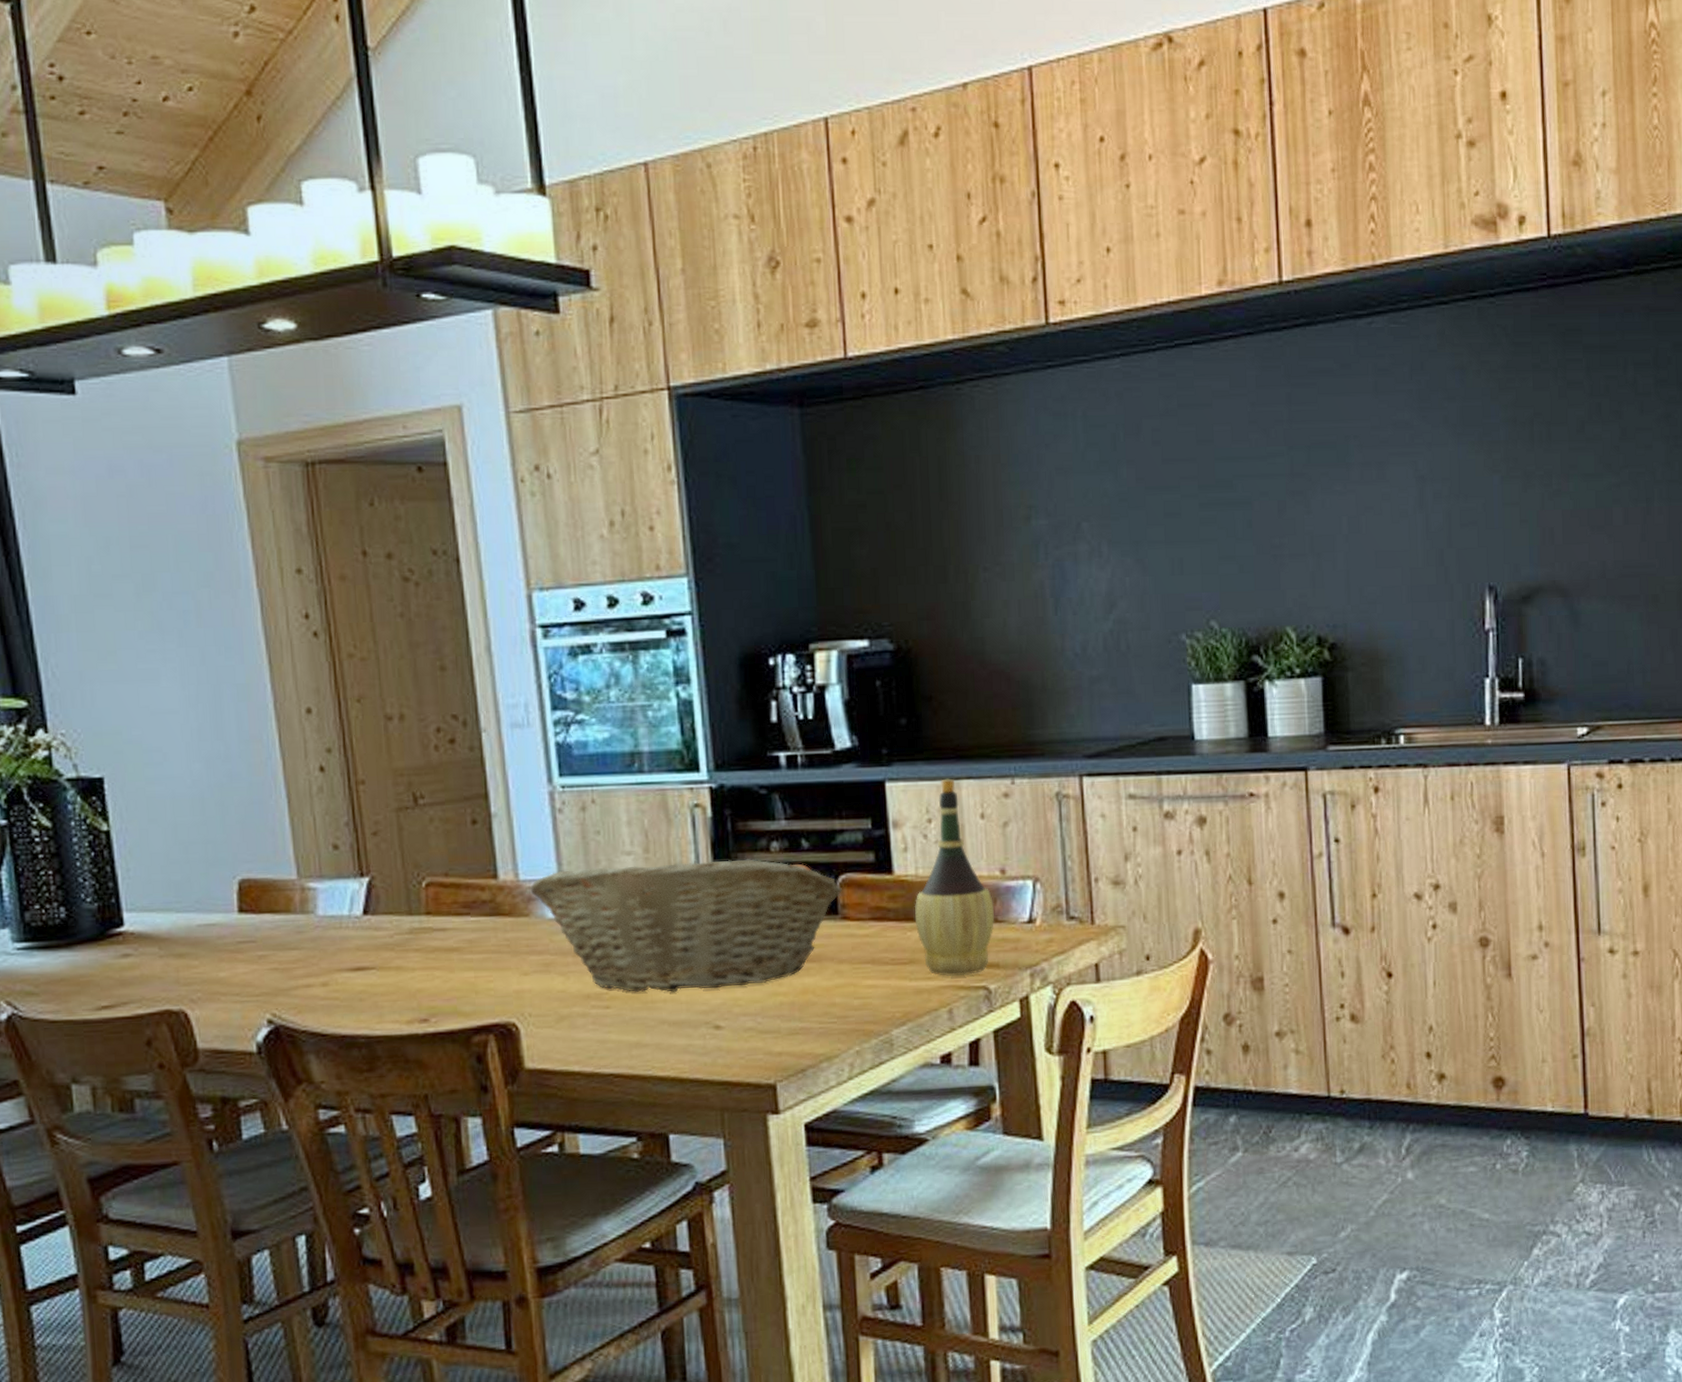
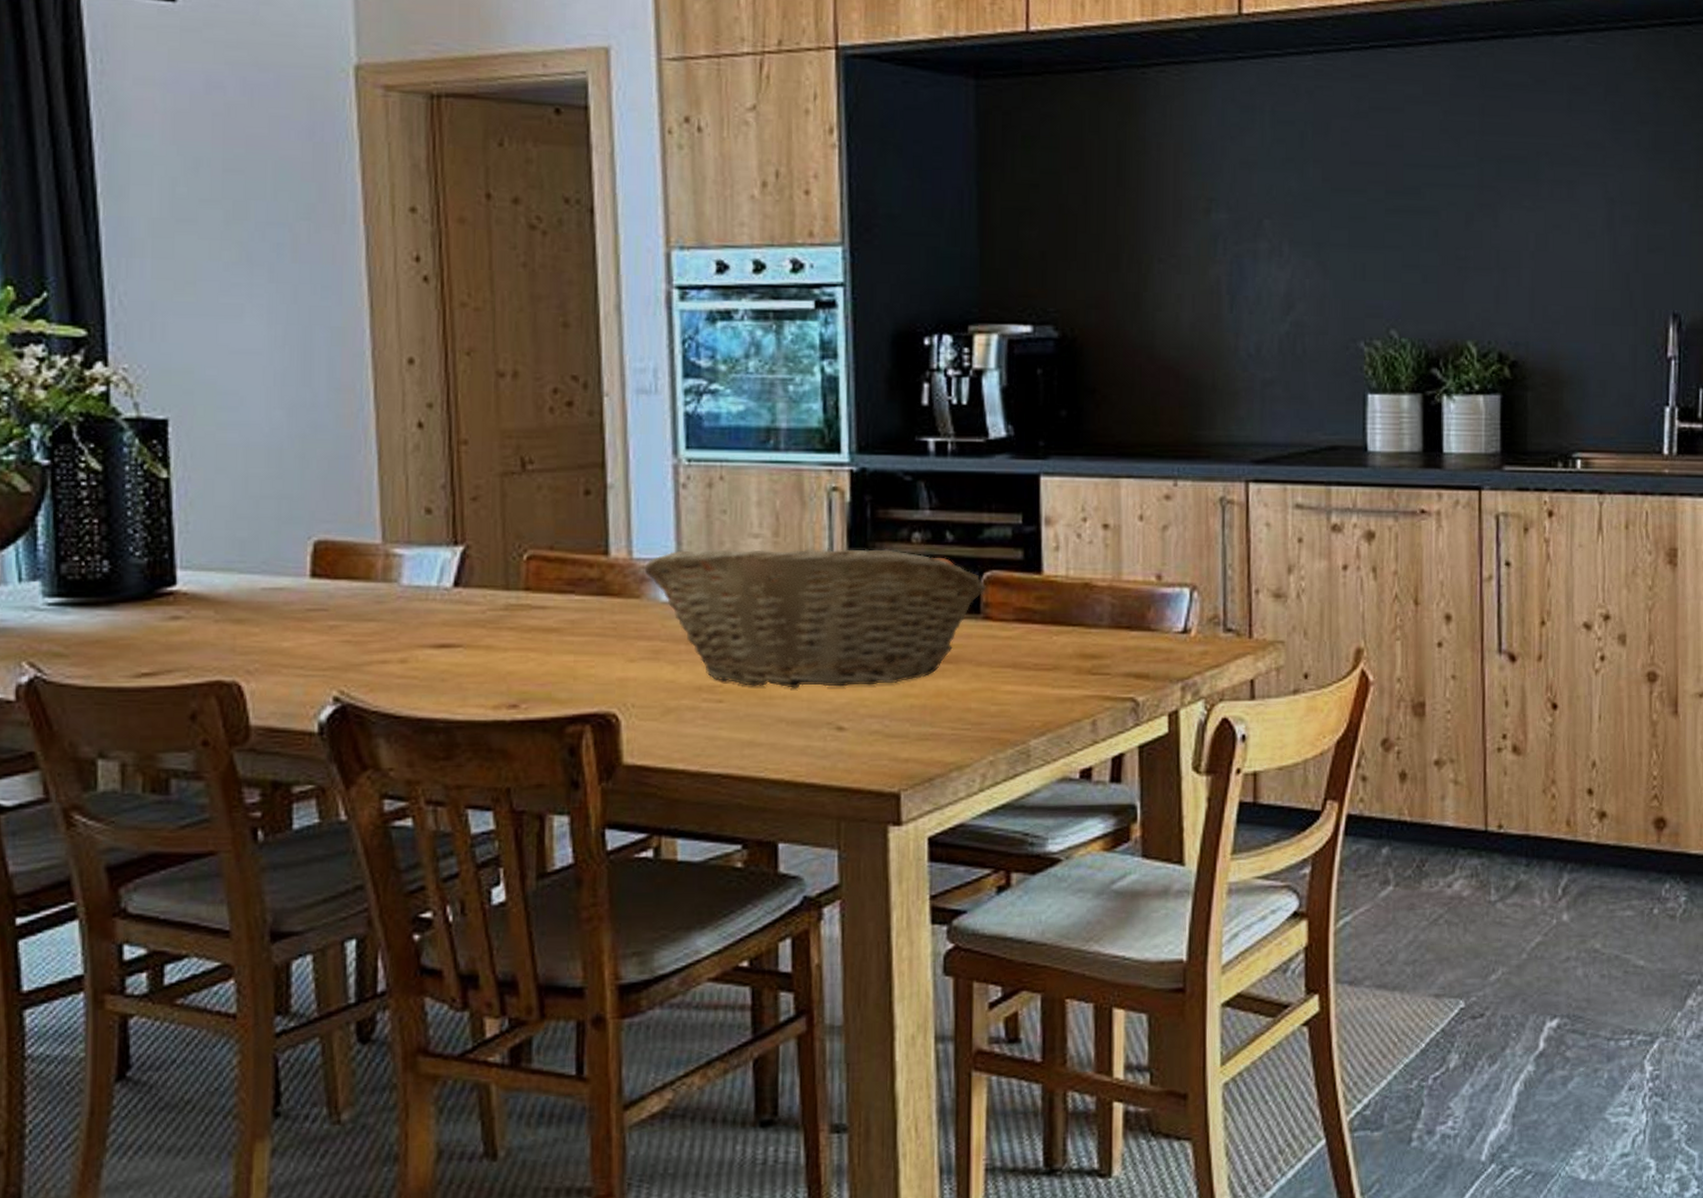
wine bottle: present [914,778,994,977] -> none [1062,476,1147,686]

